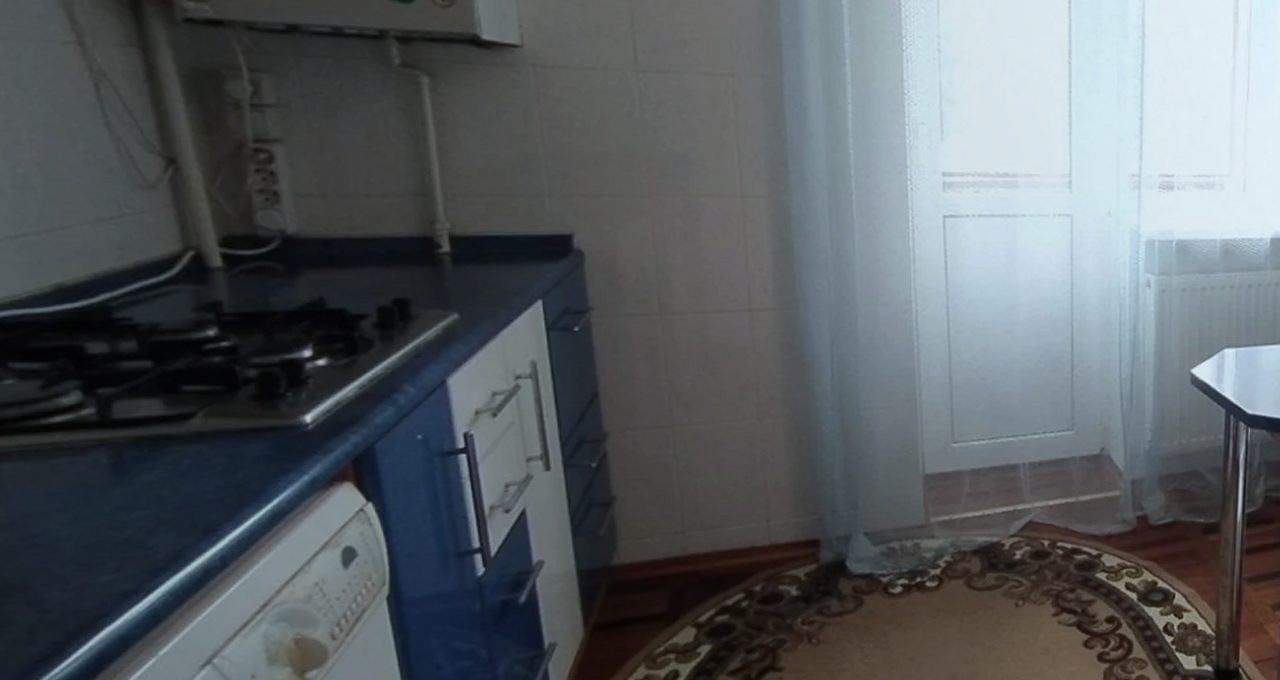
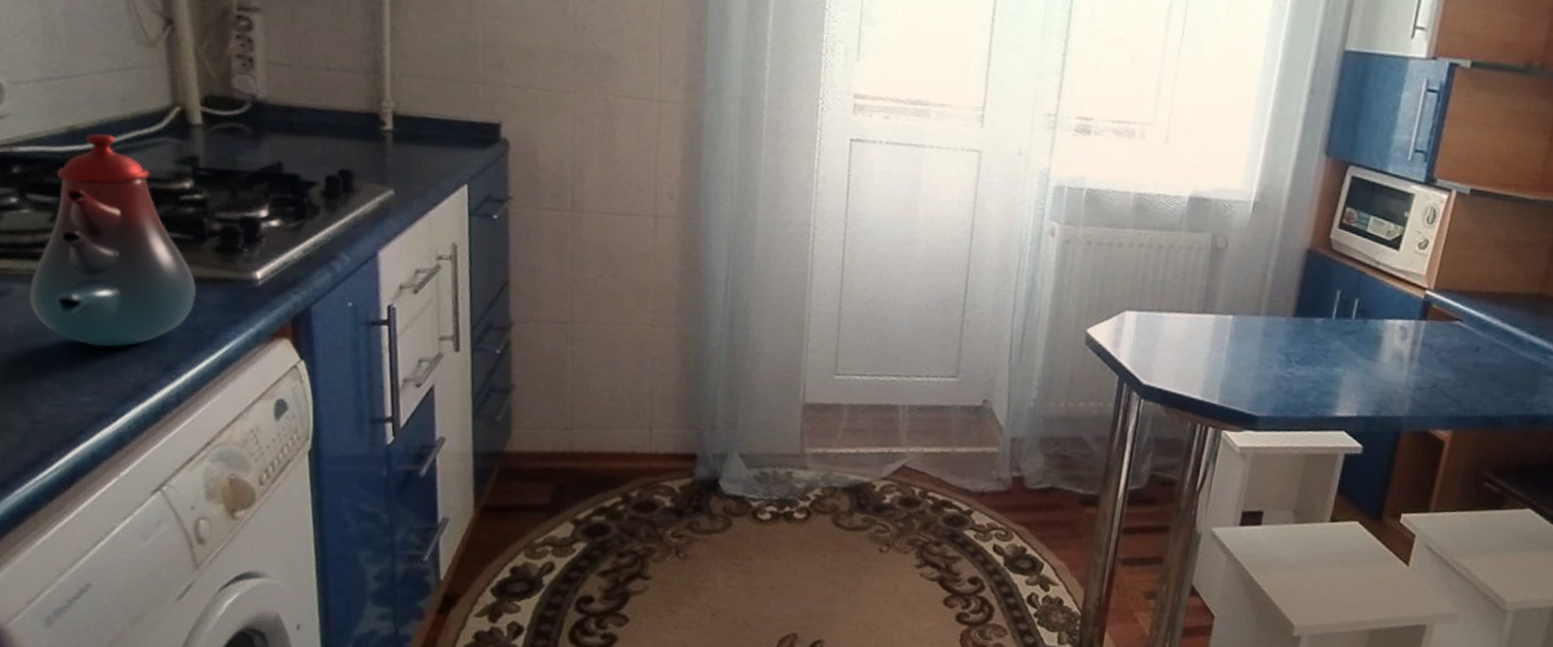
teakettle: none [21,288,235,519] -> present [29,133,197,348]

